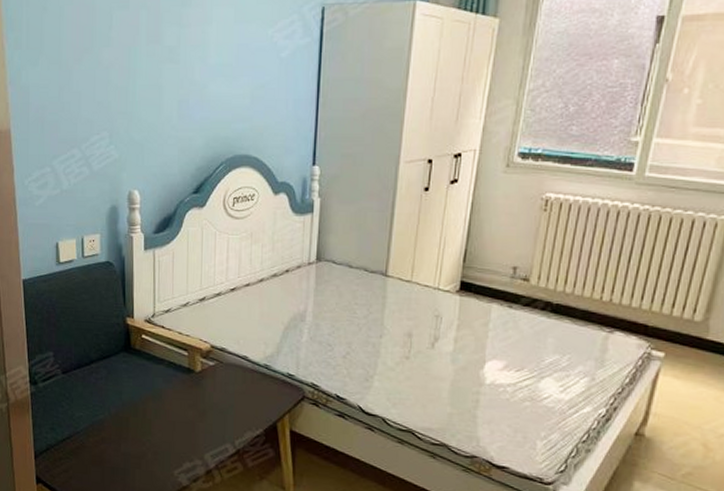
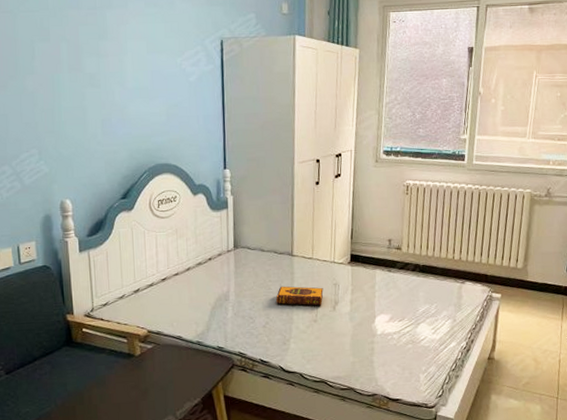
hardback book: none [361,311,421,340] -> present [276,286,324,306]

